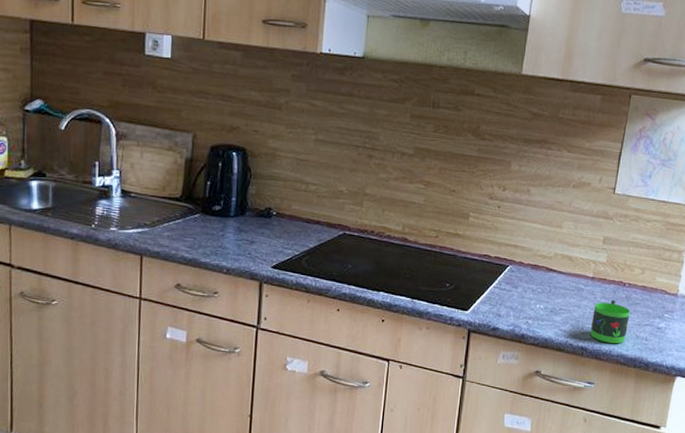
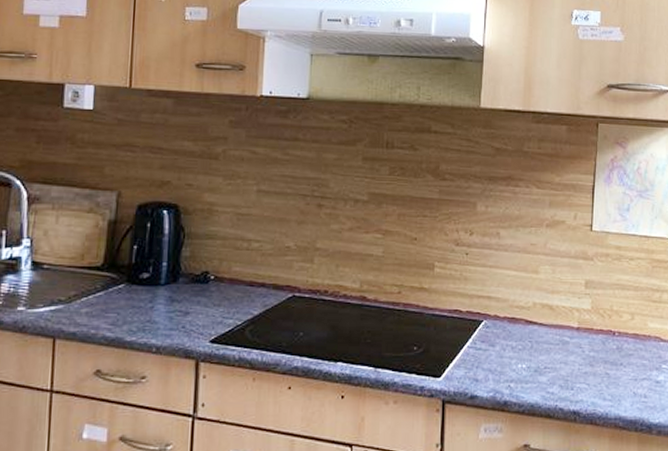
mug: present [590,300,631,343] -> none [582,352,624,404]

